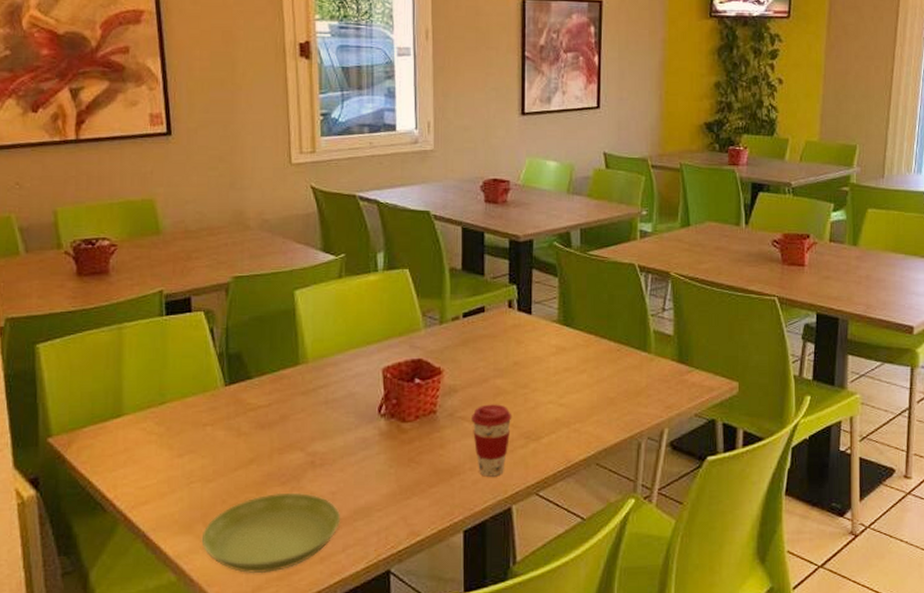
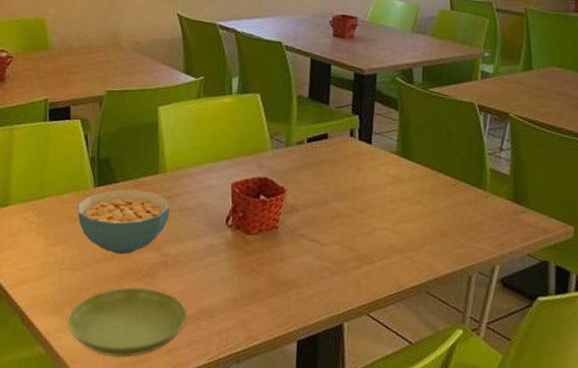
cereal bowl: none [205,385,315,459] -> present [77,189,170,255]
coffee cup: present [470,404,512,477] -> none [309,225,349,294]

